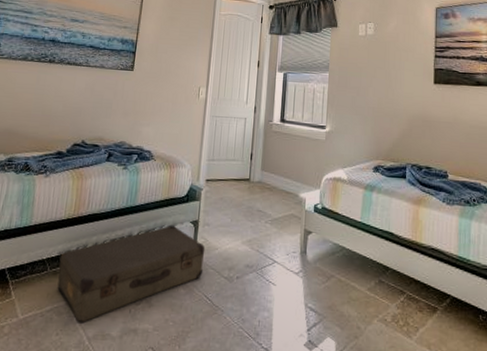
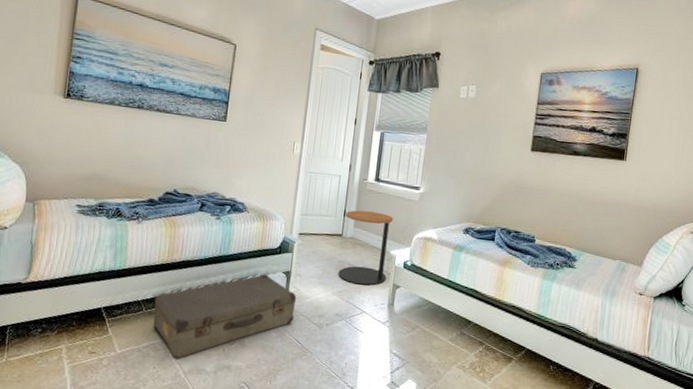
side table: none [247,153,301,233] -> present [338,210,394,286]

